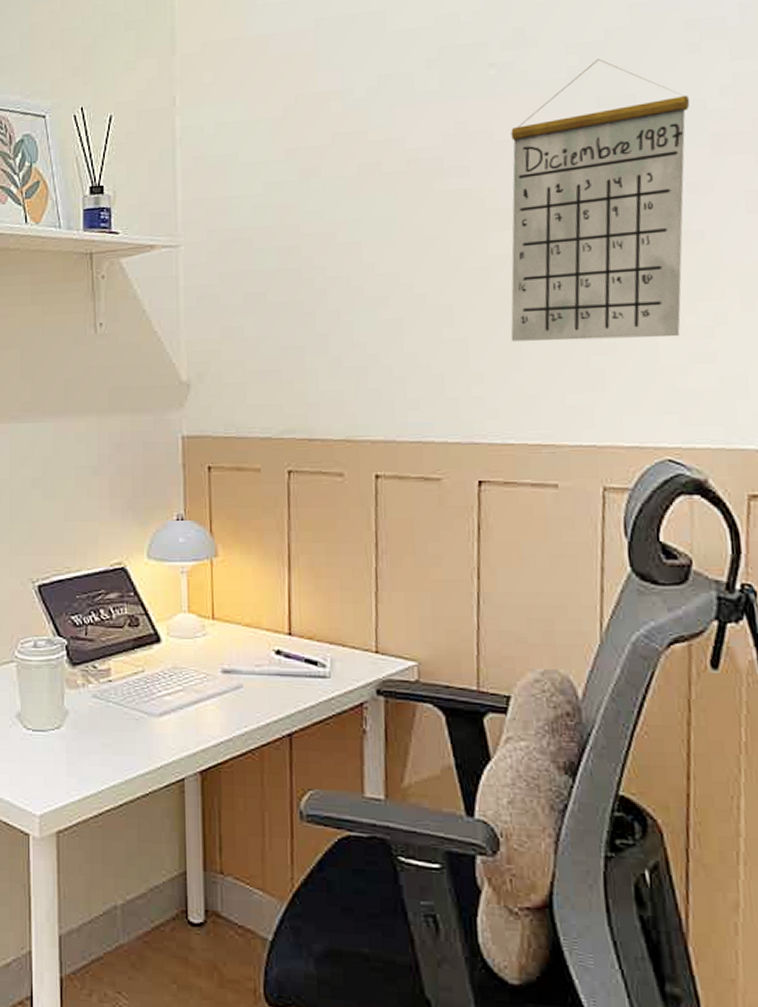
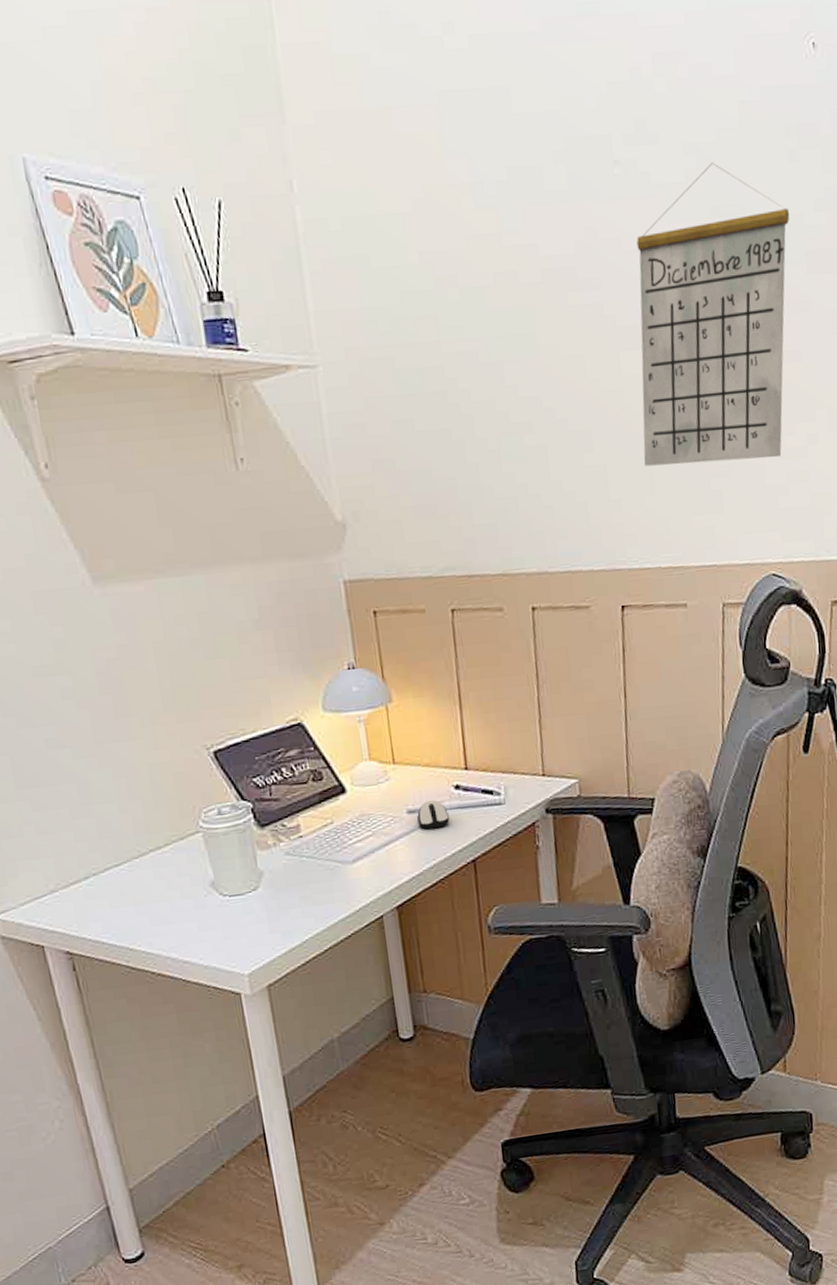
computer mouse: none [232,663,267,694] -> present [417,800,450,829]

